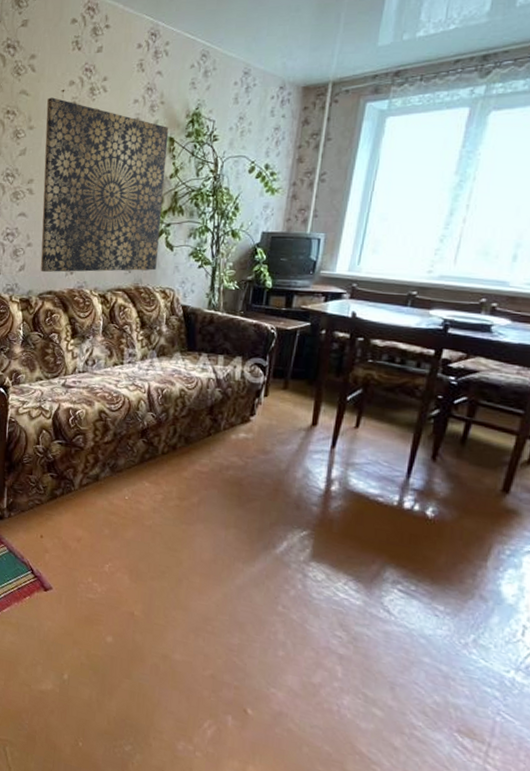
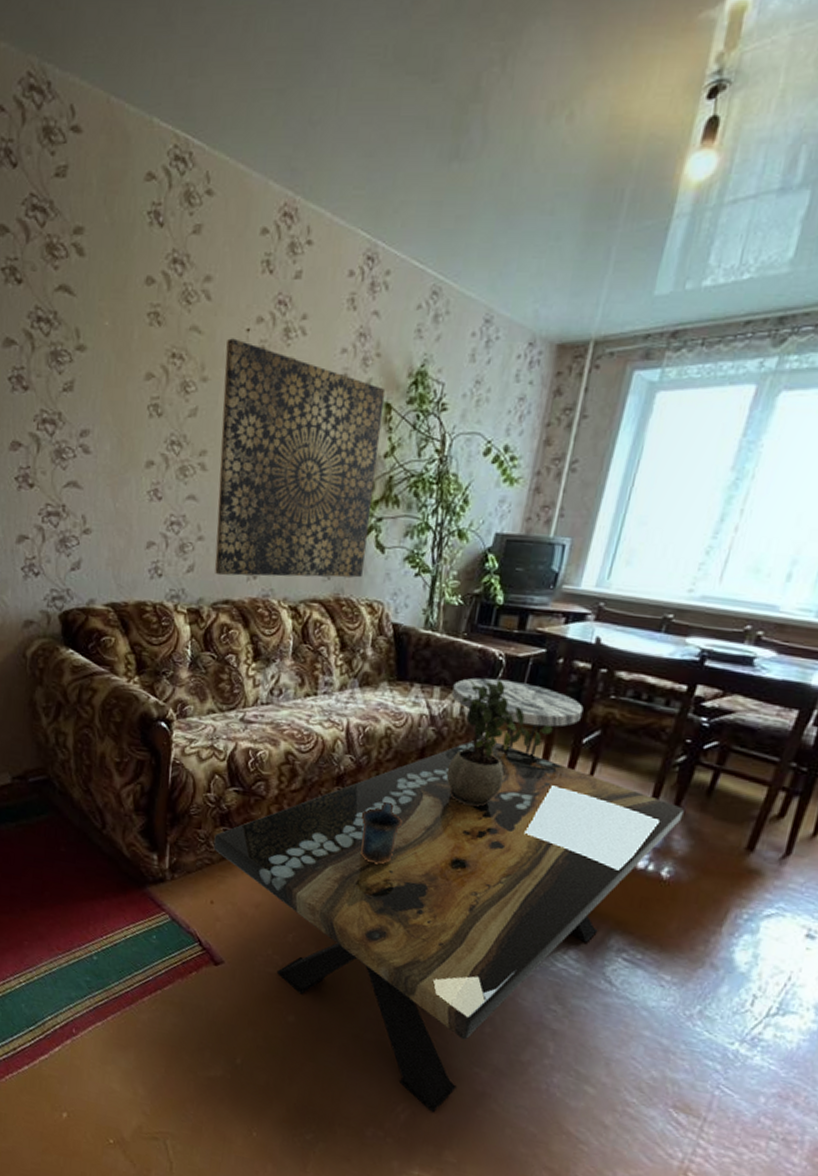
coffee table: none [42,396,442,730] -> present [213,737,684,1113]
mug: none [162,452,197,505] -> present [359,802,402,865]
potted plant: none [232,349,321,456] -> present [446,680,553,807]
side table: none [234,347,346,412] -> present [452,678,584,756]

